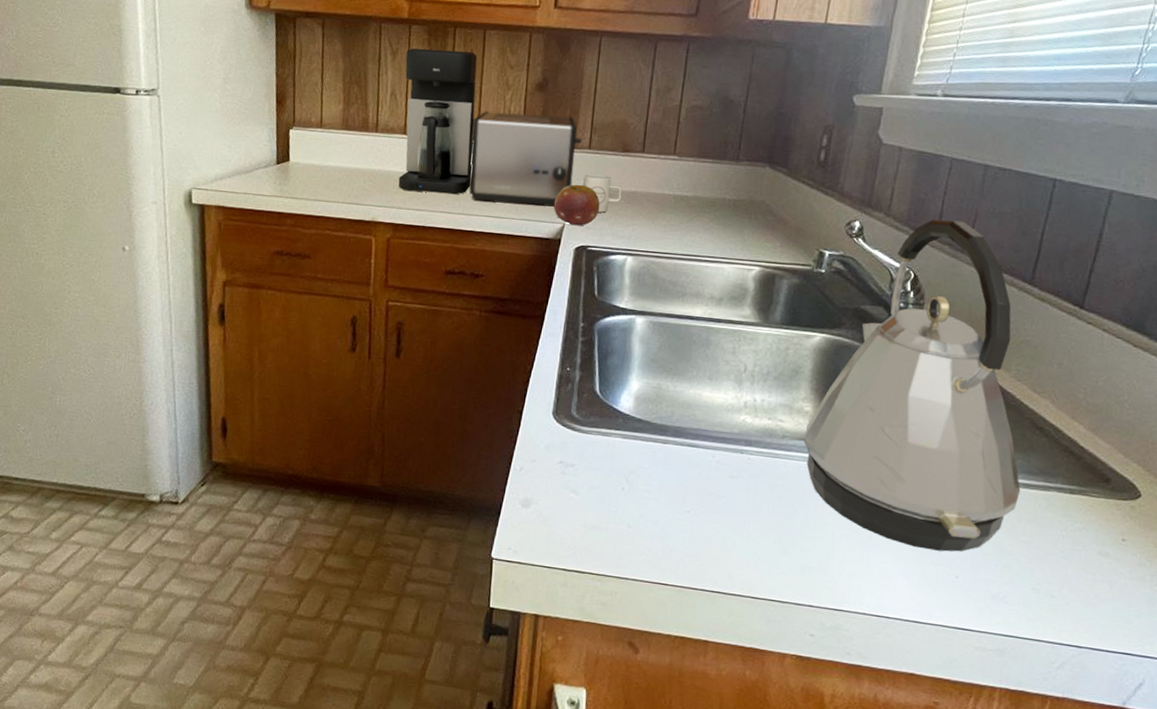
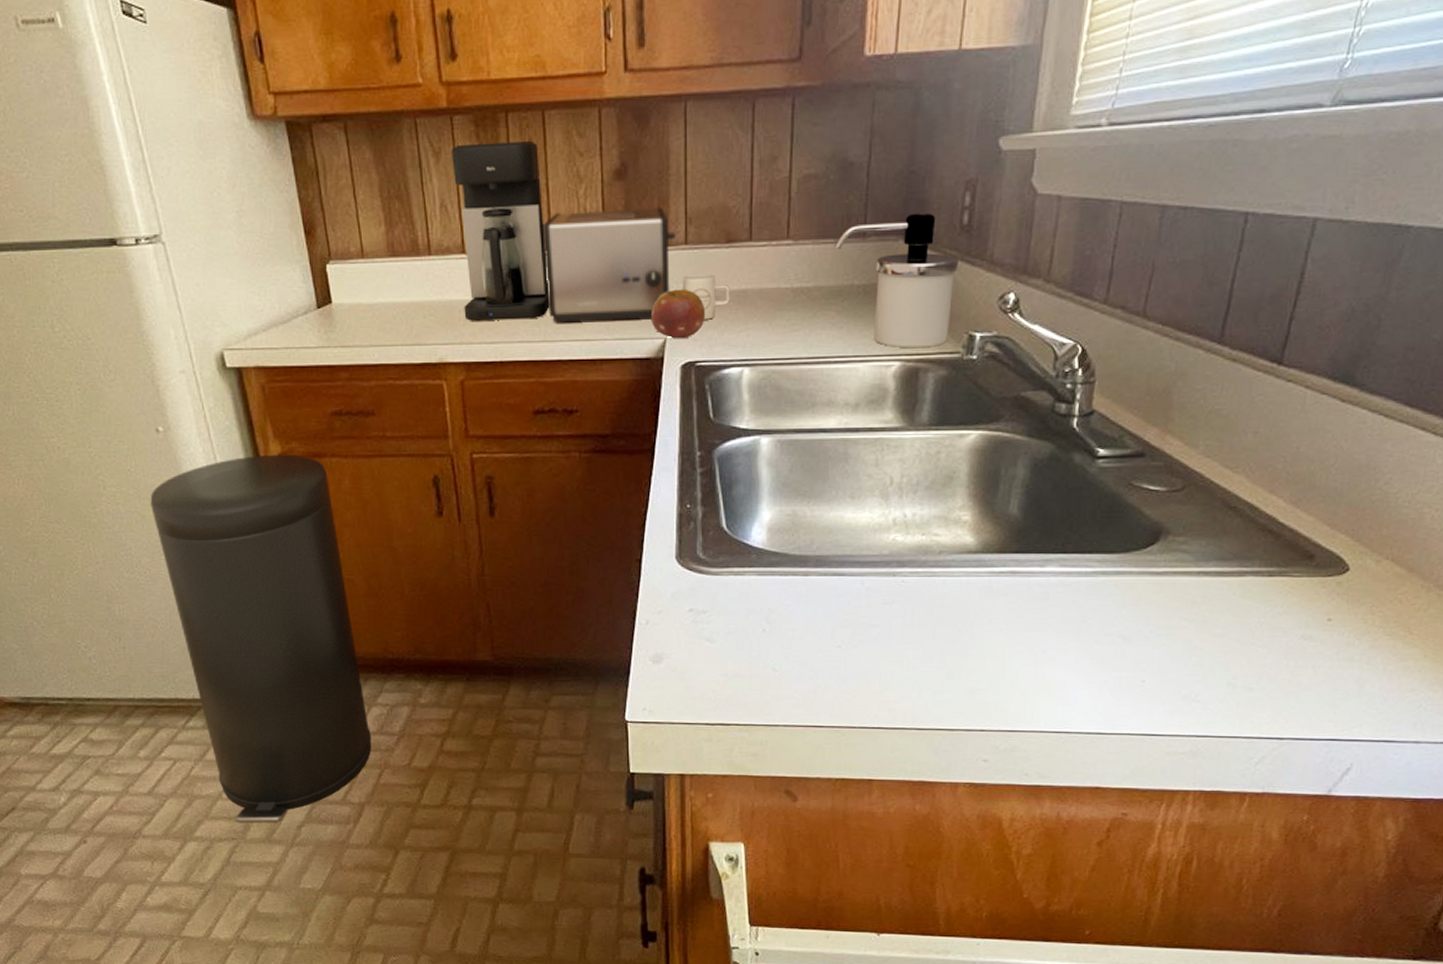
pedal bin: none [105,280,262,616] -> present [150,454,372,824]
soap dispenser: none [711,147,814,258] -> present [834,212,958,349]
kettle: present [804,219,1021,552] -> none [964,277,1212,656]

